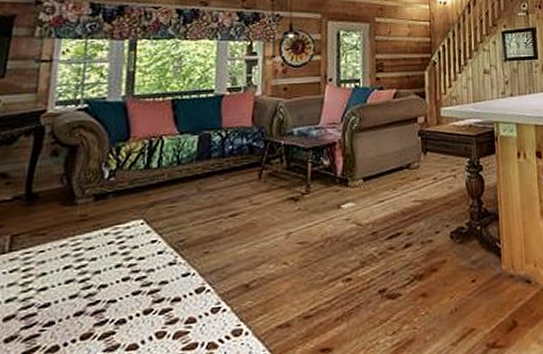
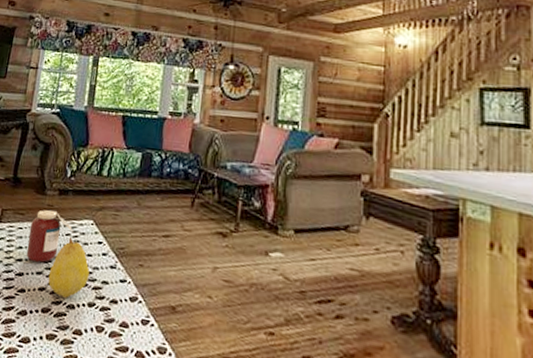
jar: none [52,219,118,286] -> present [26,209,74,263]
fruit: none [86,244,142,315] -> present [48,236,90,298]

